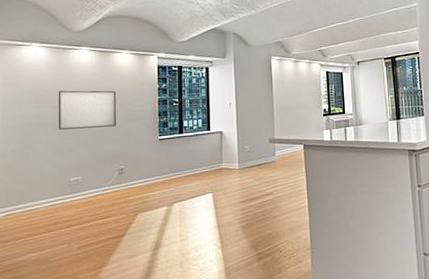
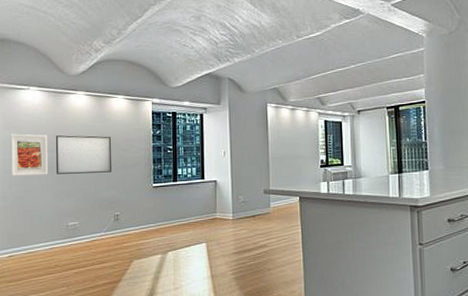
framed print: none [10,90,49,133] -> present [10,134,48,176]

